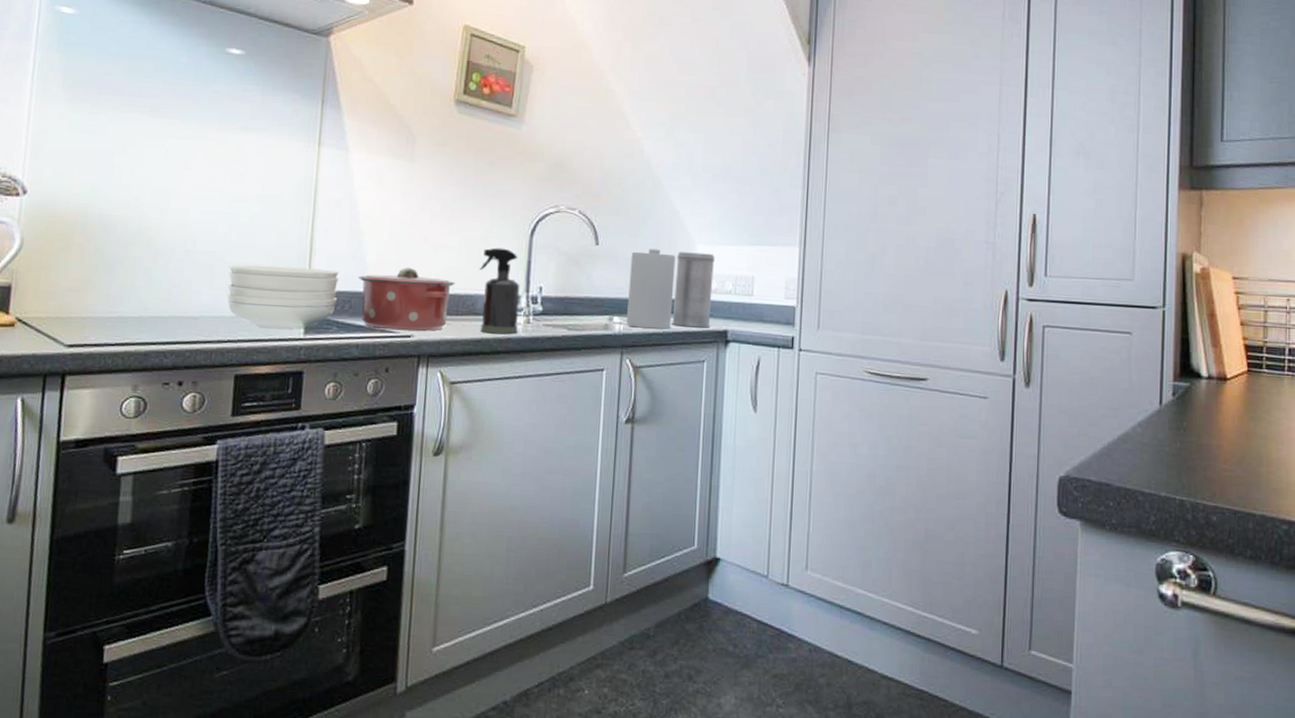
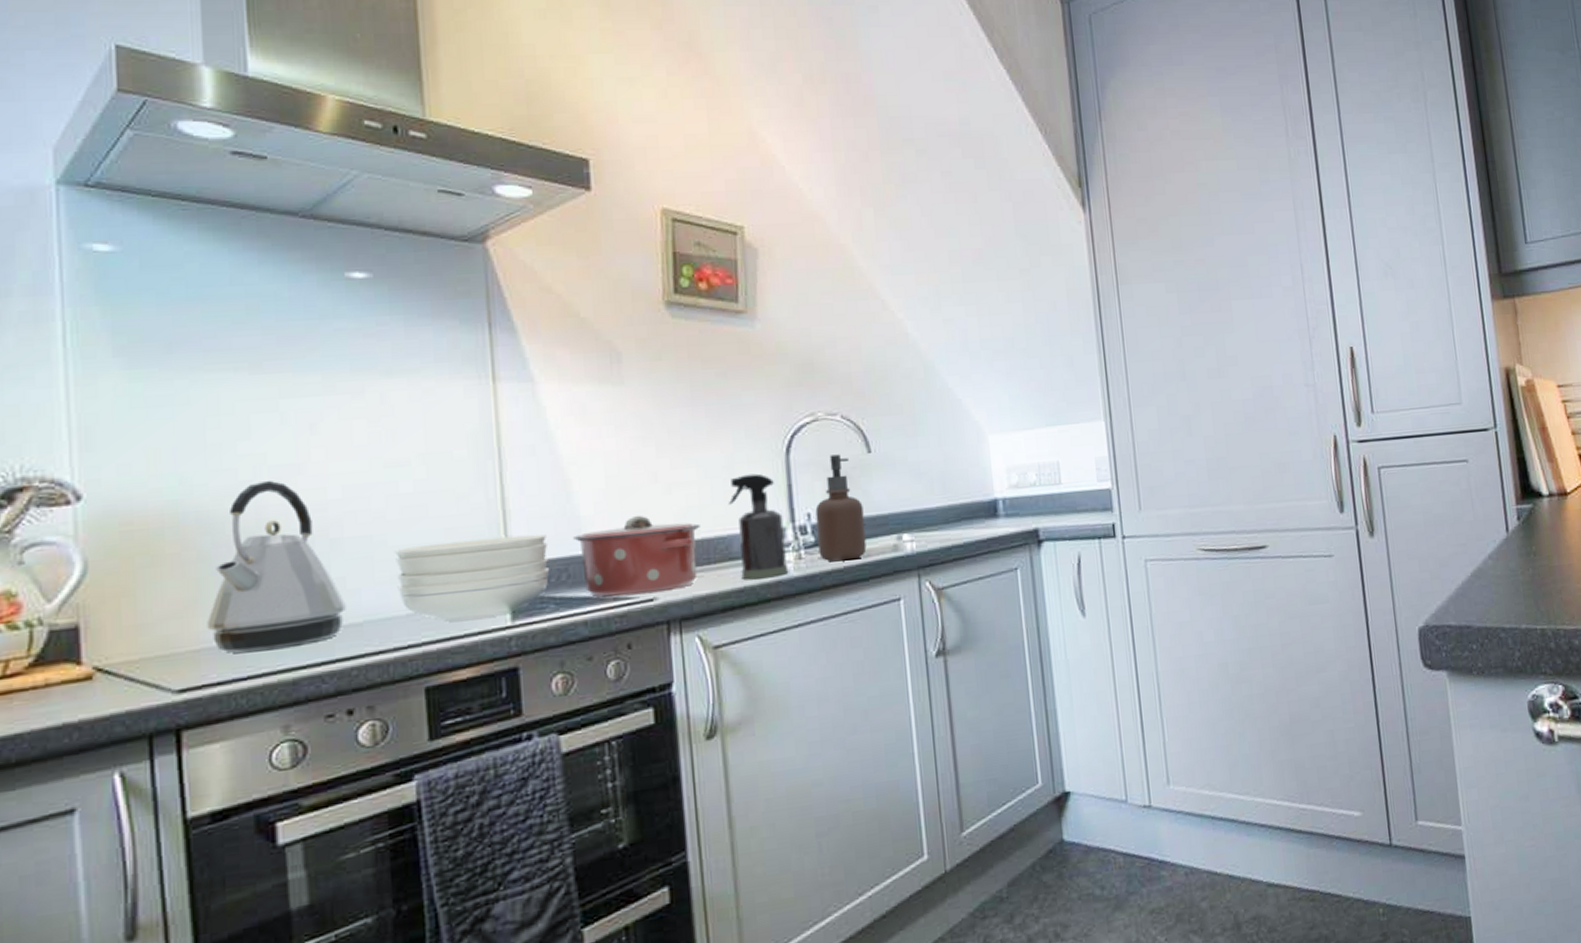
kettle: none [94,198,189,327] -> present [207,480,346,654]
soap dispenser: none [544,242,585,331] -> present [815,454,867,562]
paper towel holder: present [627,248,676,330] -> none [912,447,972,543]
canister: present [672,252,715,329] -> none [966,443,1018,534]

